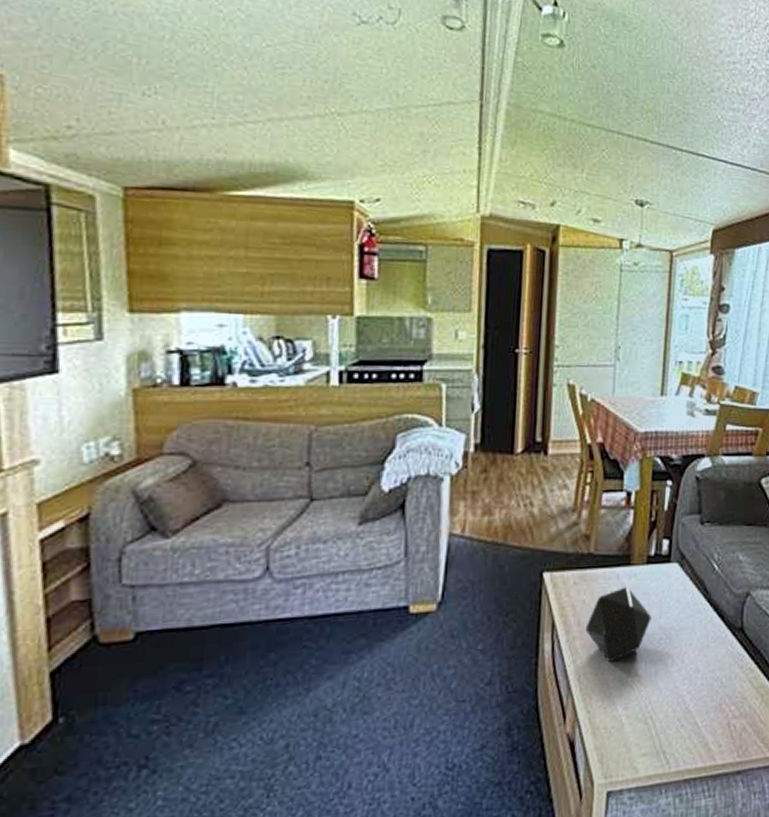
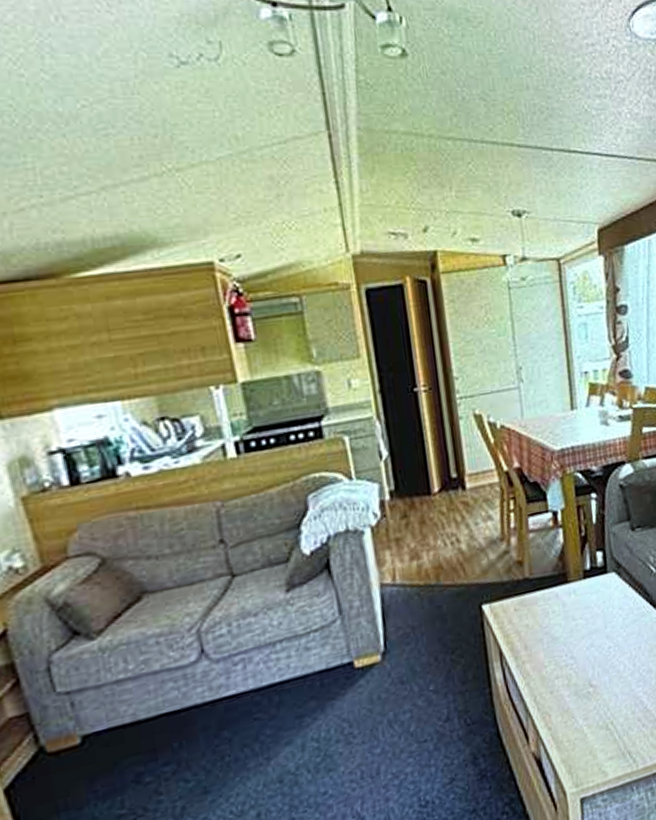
decorative tray: present [585,587,652,663] -> none [533,604,597,679]

